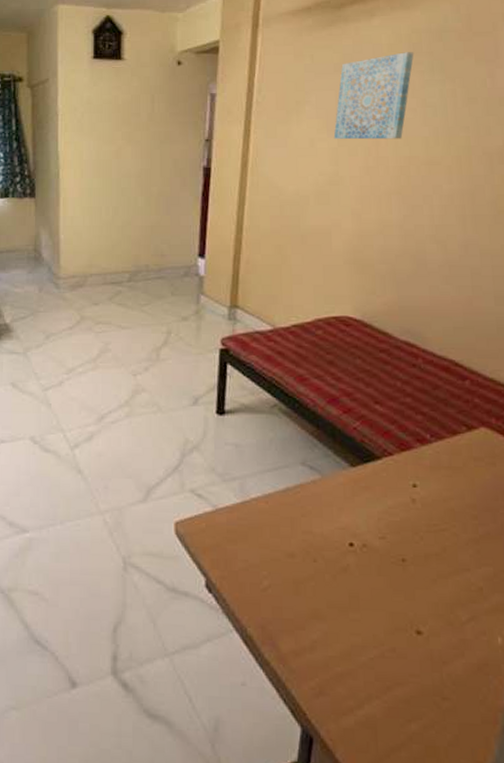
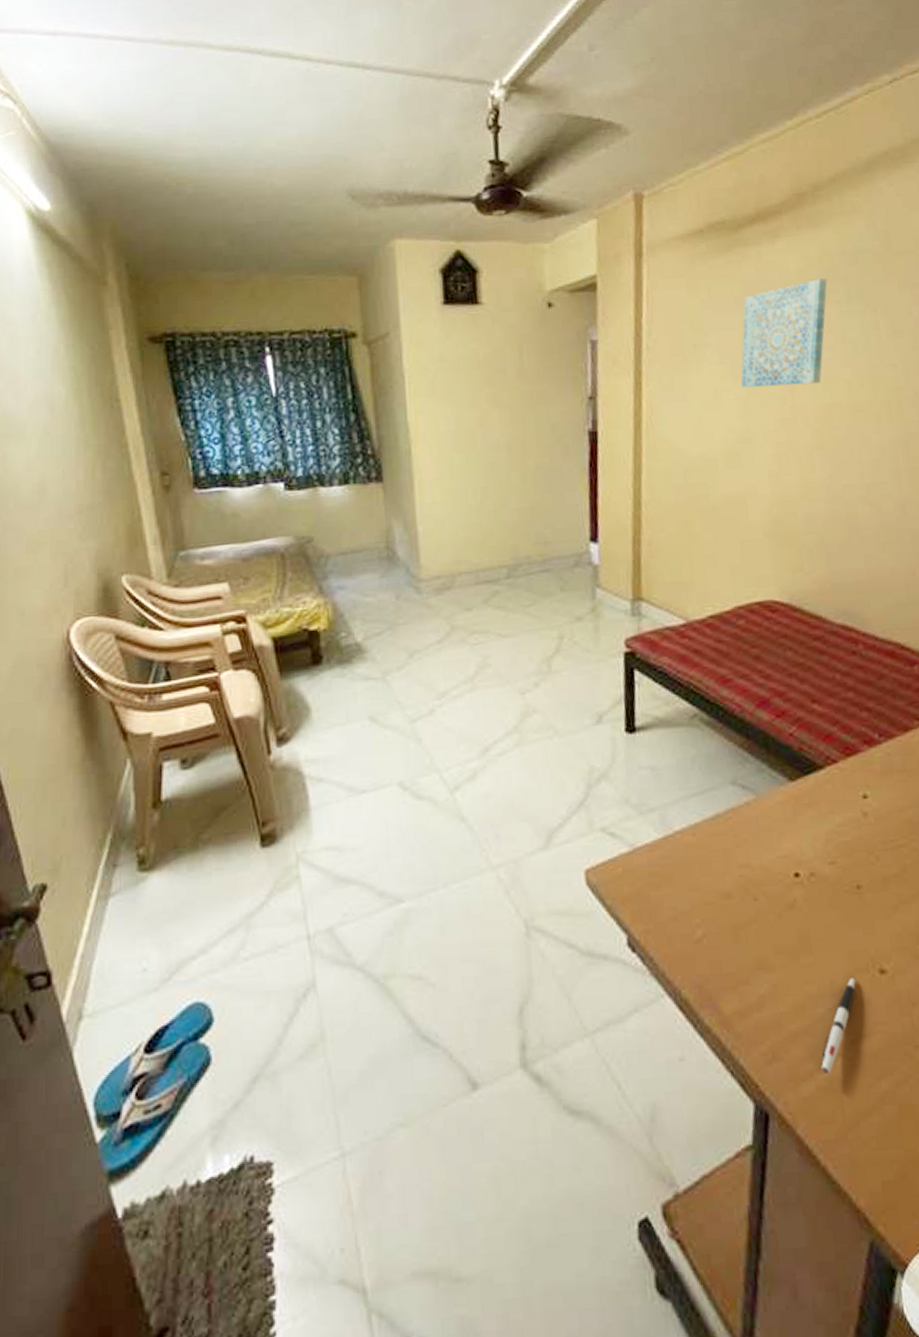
pen: none [360,634,395,713] -> present [821,976,856,1075]

